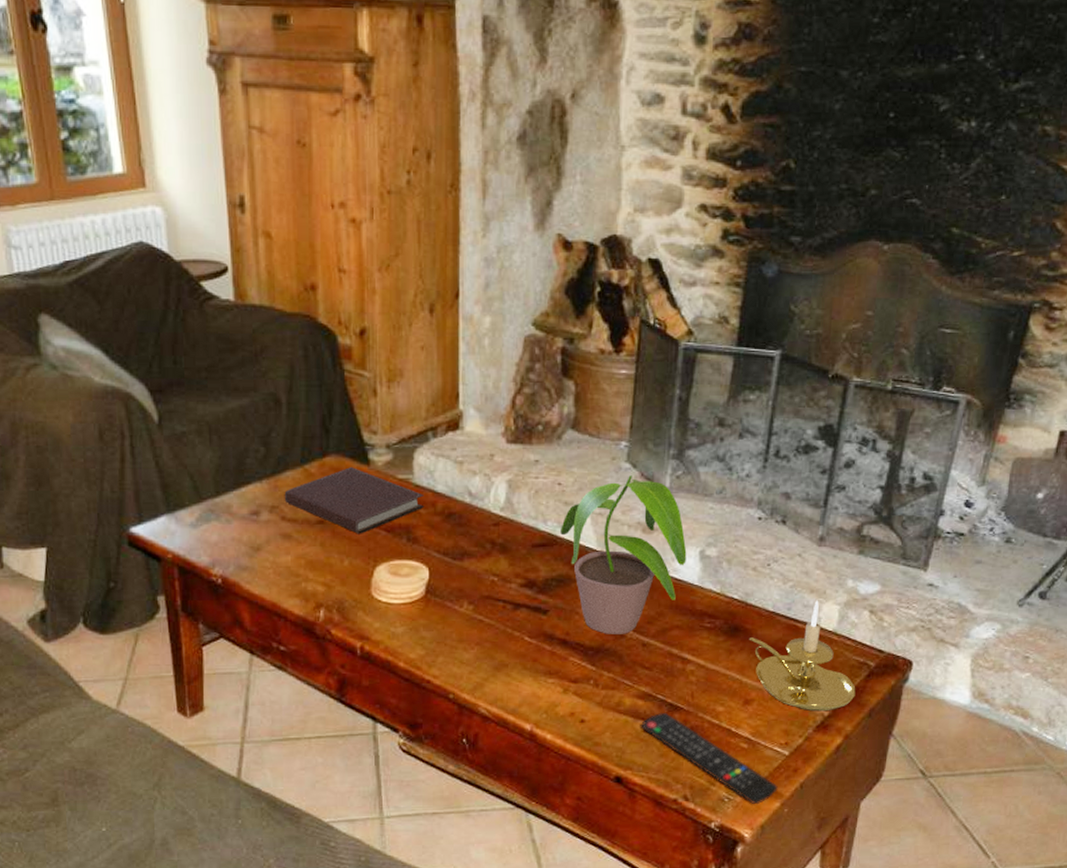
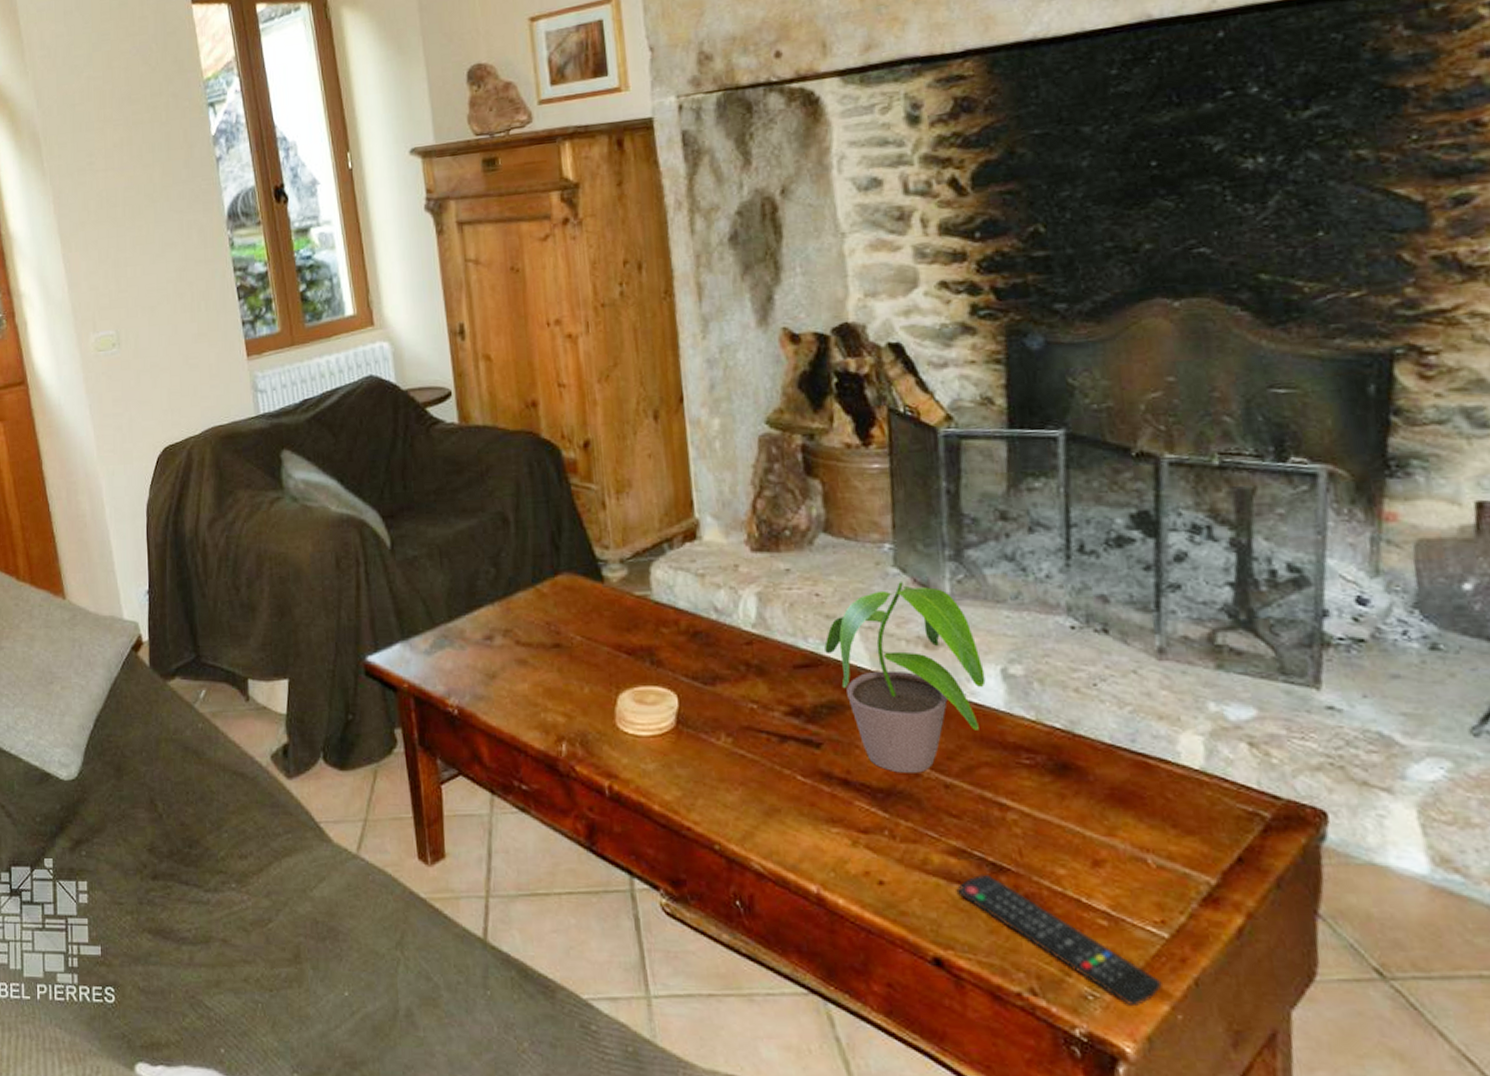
notebook: present [284,467,425,534] -> none [517,585,667,658]
candle holder: present [748,600,856,712] -> none [1084,729,1251,879]

